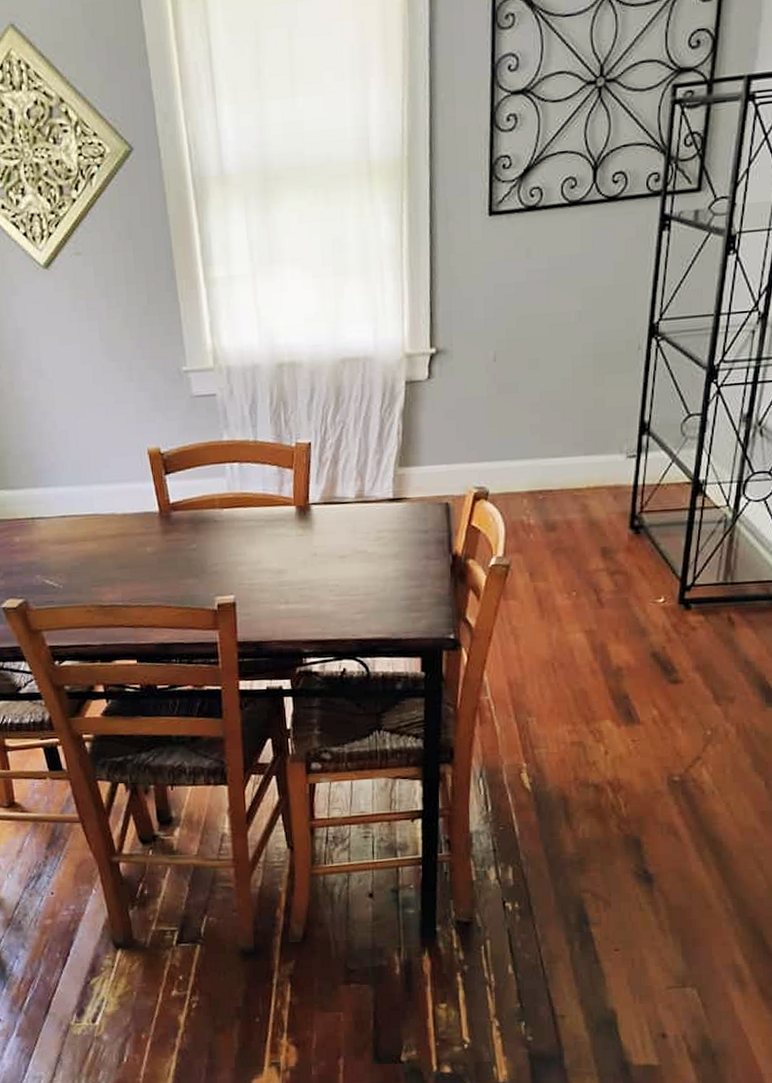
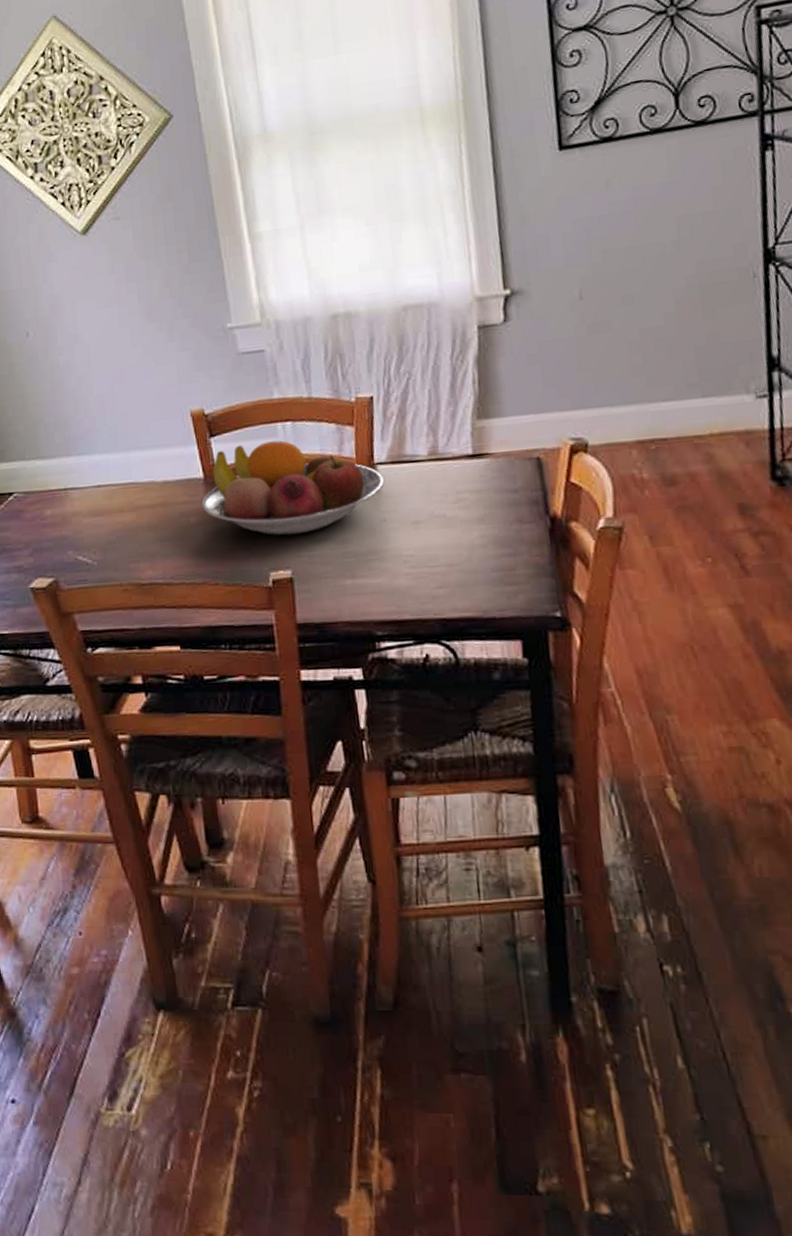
fruit bowl: none [157,480,317,566] -> present [201,440,384,536]

